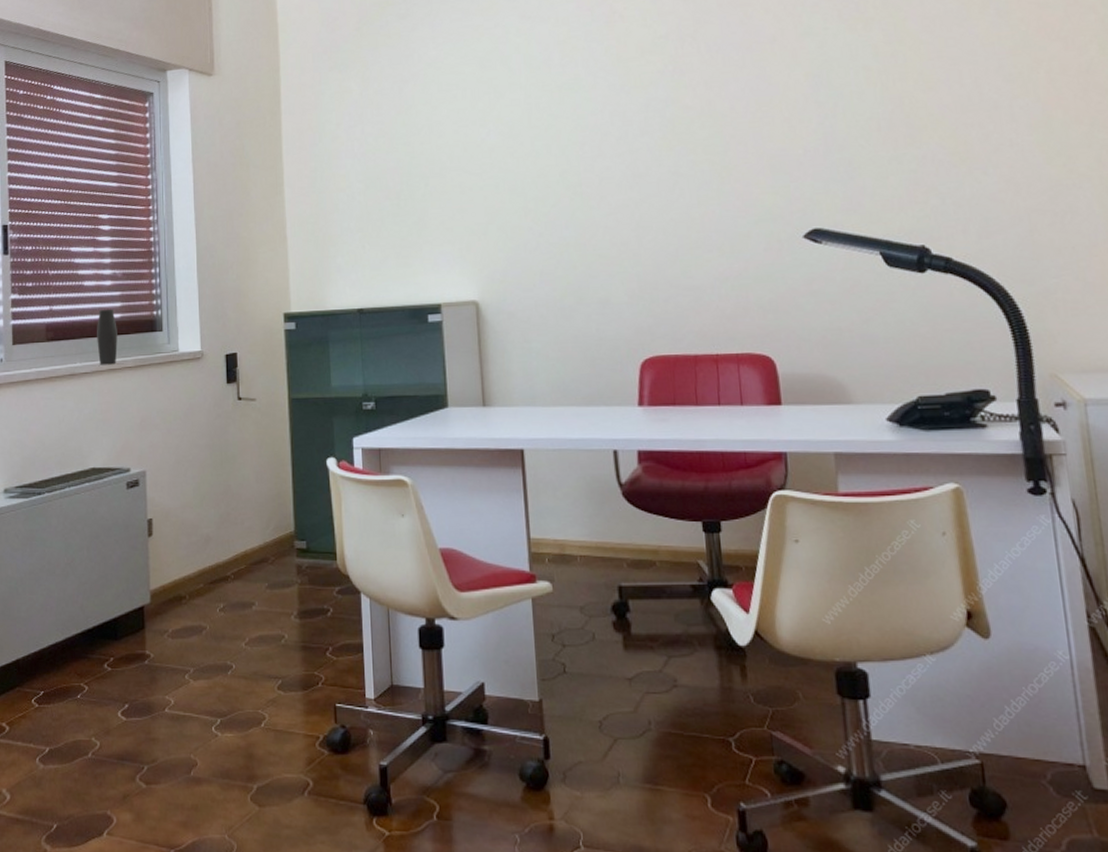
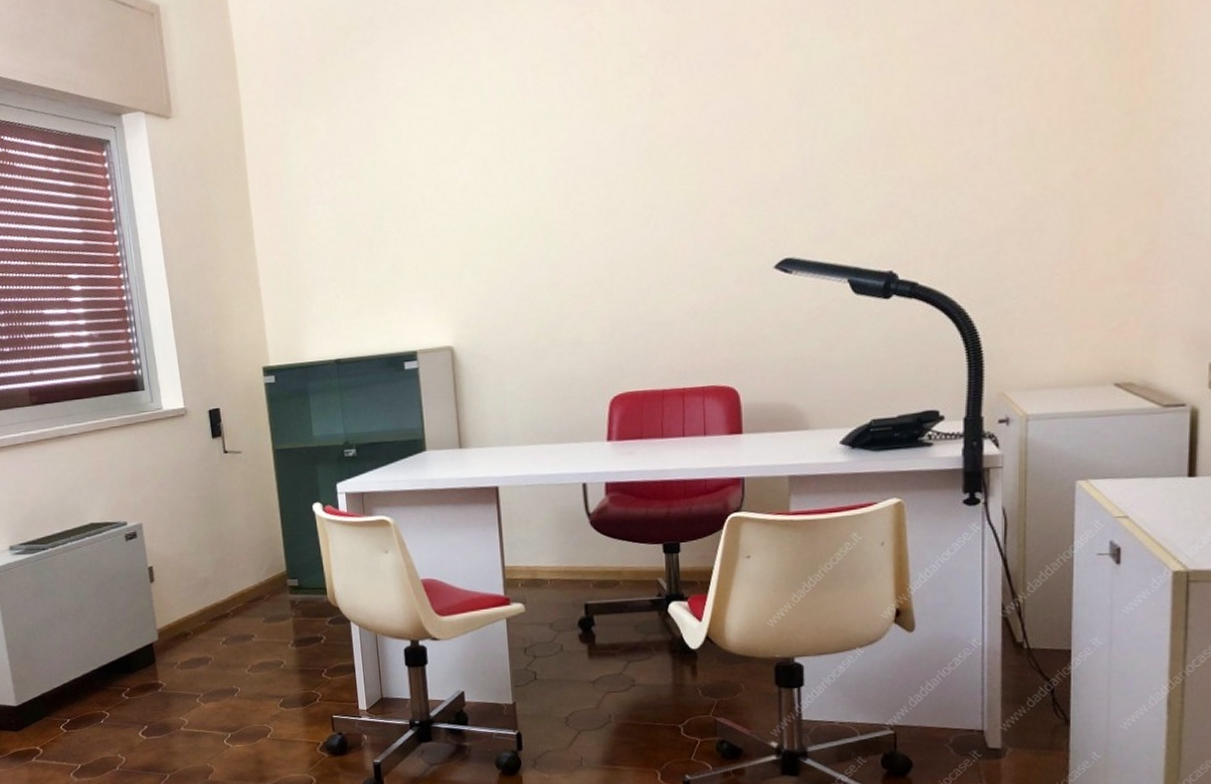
vase: present [97,310,118,365] -> none [79,371,103,426]

